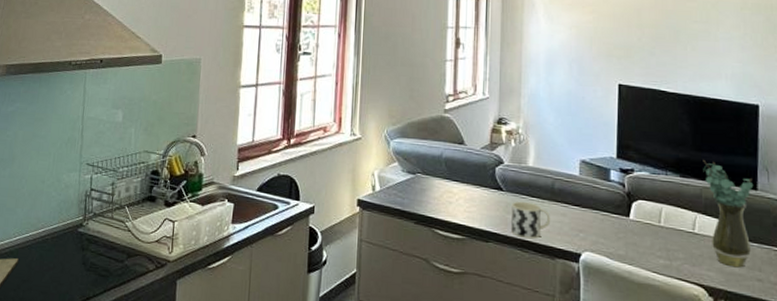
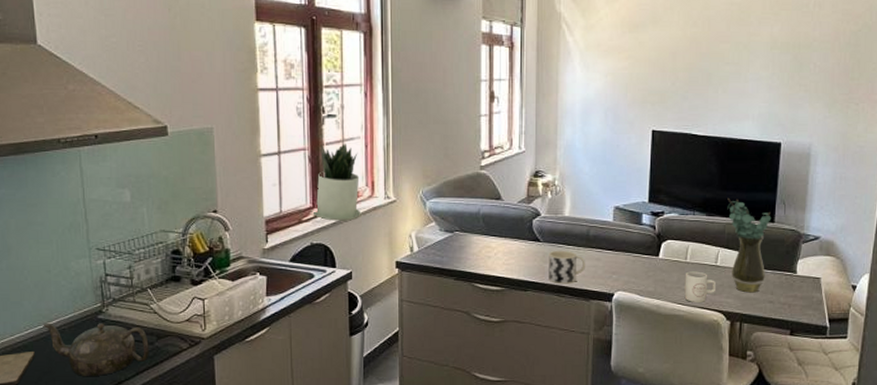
teapot: none [29,231,120,290] -> present [43,322,149,376]
planter: none [281,79,329,155] -> present [311,143,361,221]
mug: none [659,236,696,274] -> present [684,271,717,303]

